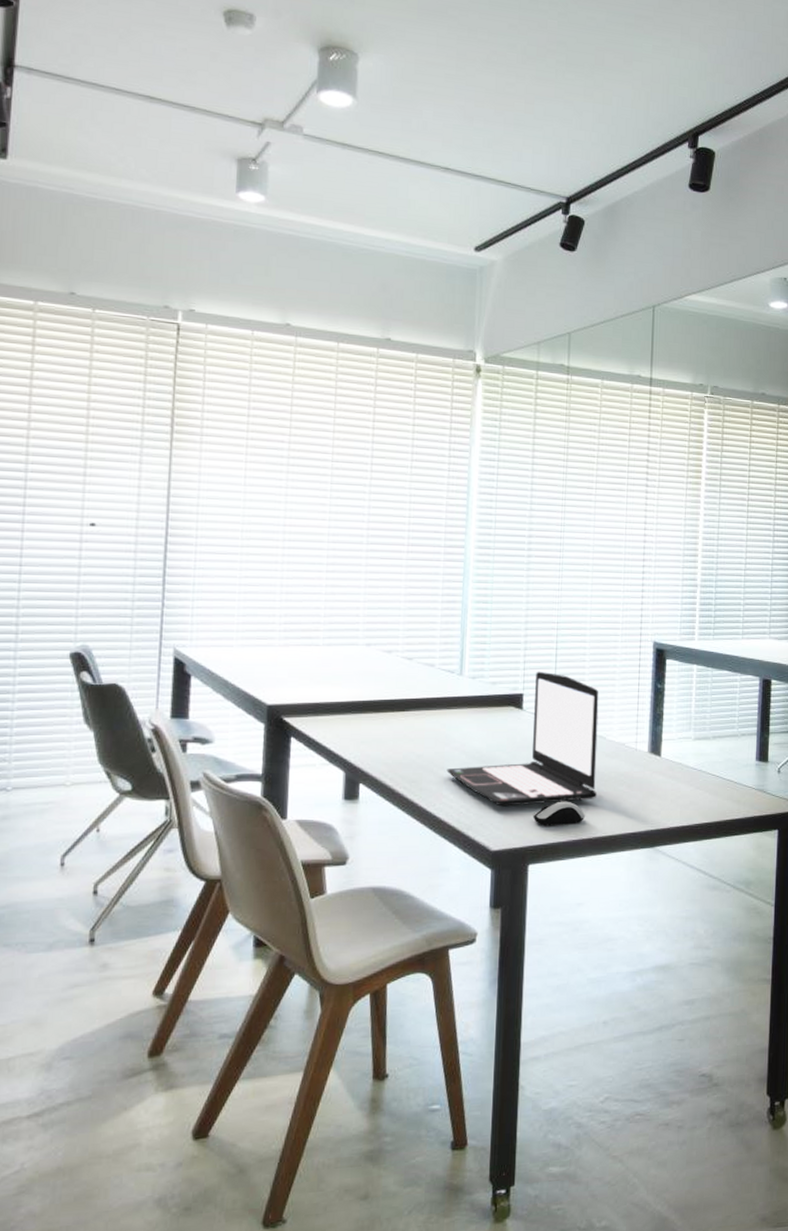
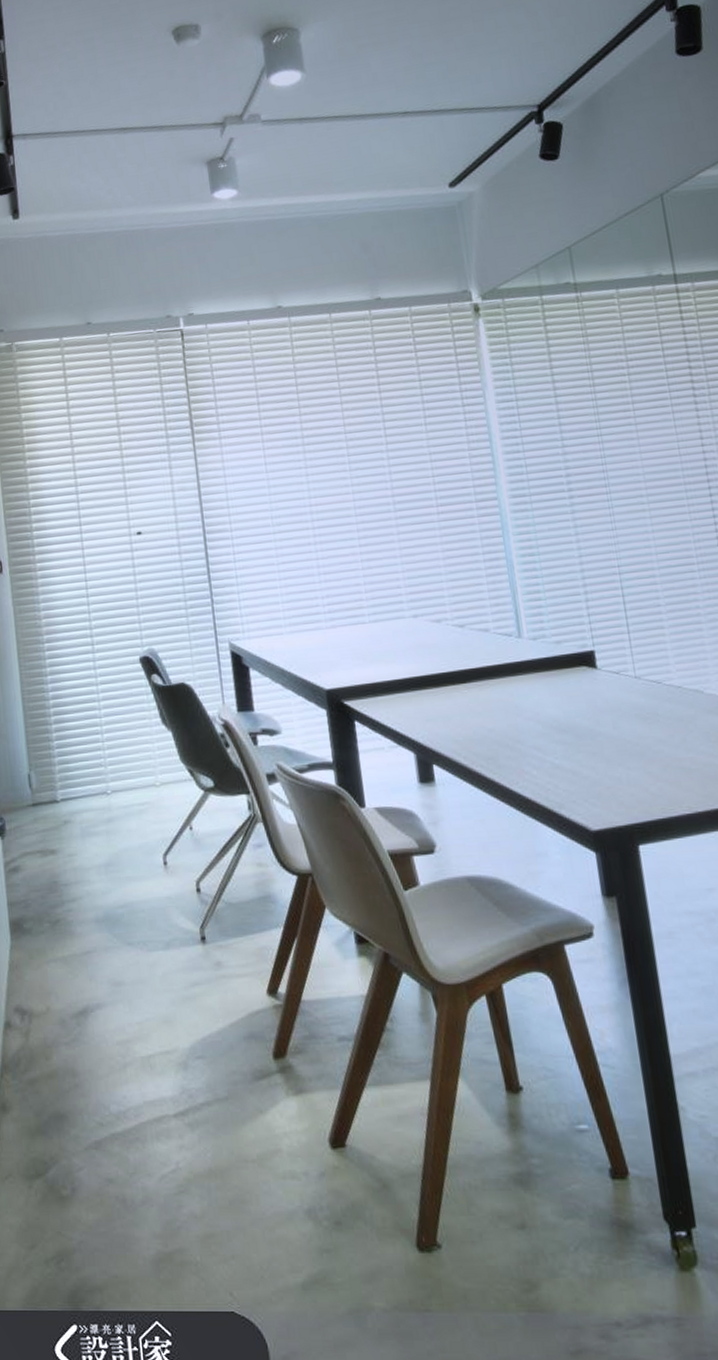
laptop: present [446,671,599,807] -> none [523,623,707,780]
computer mouse: present [532,801,586,826] -> none [632,768,697,800]

